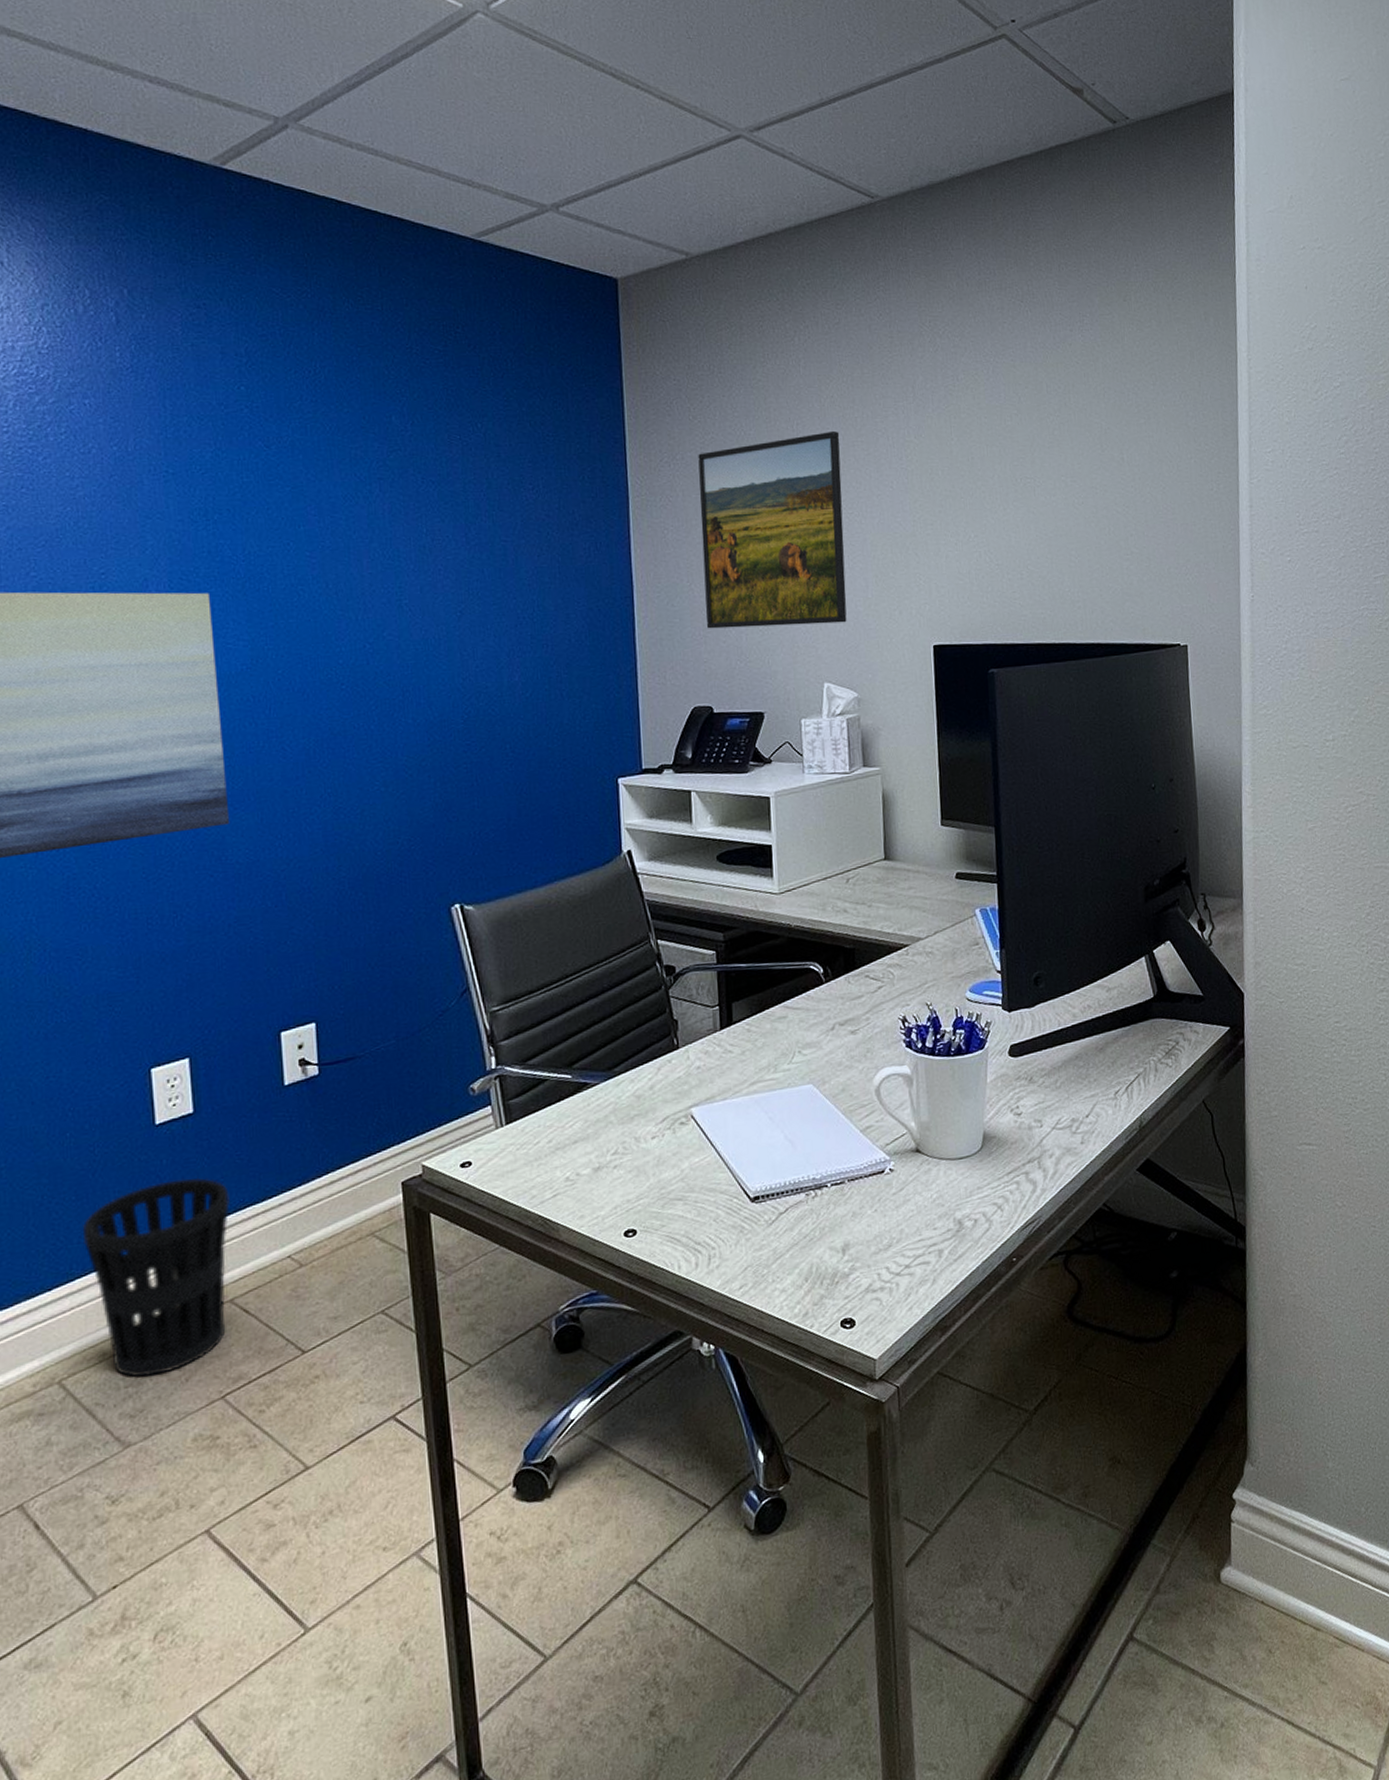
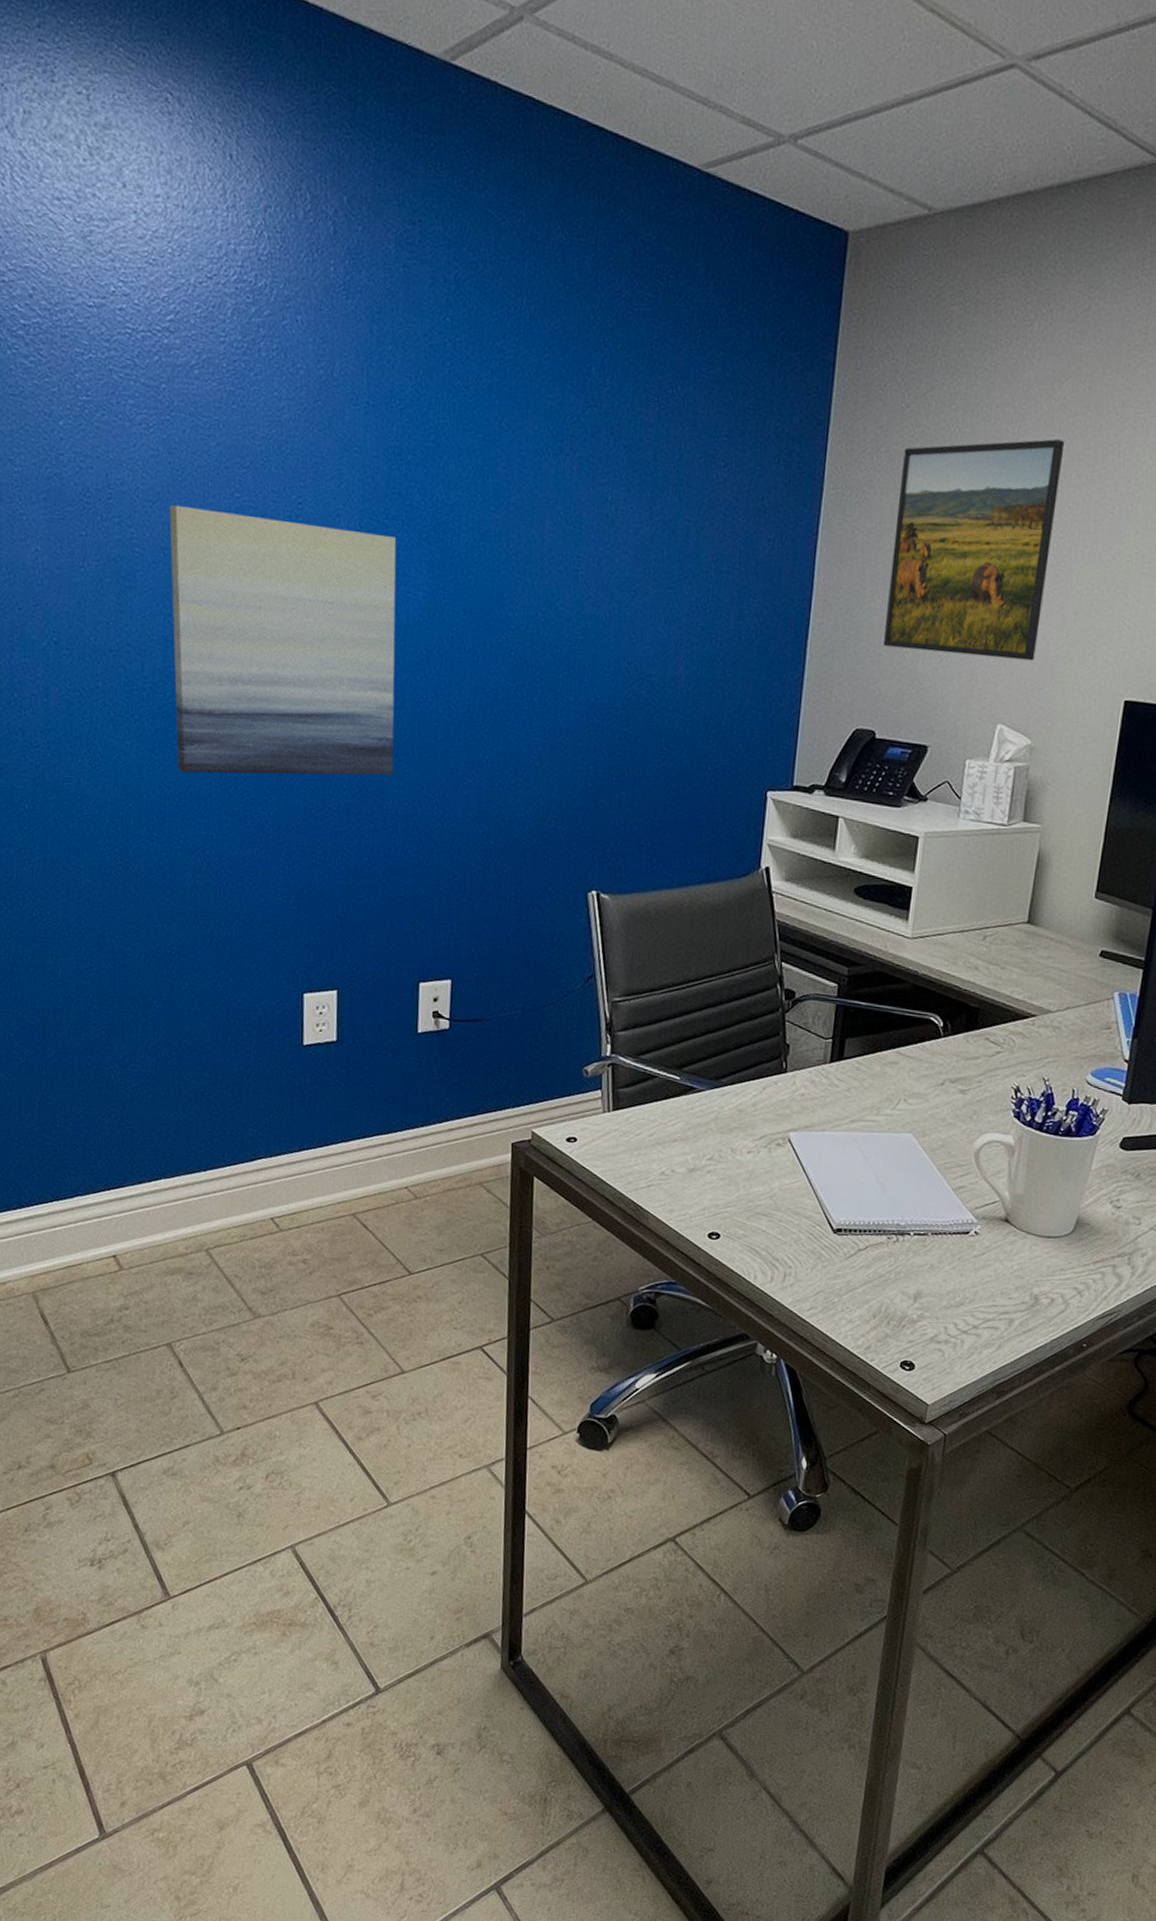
wastebasket: present [83,1177,230,1377] -> none [236,1098,361,1264]

